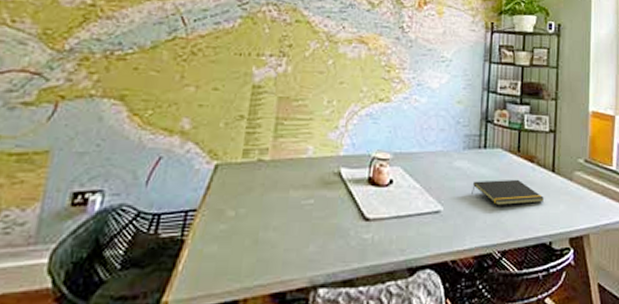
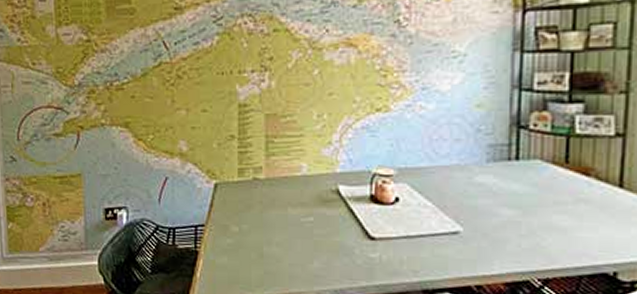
notepad: present [472,179,544,206] -> none [500,196,605,228]

